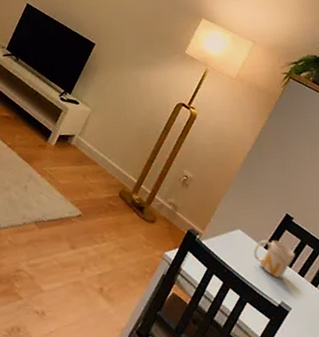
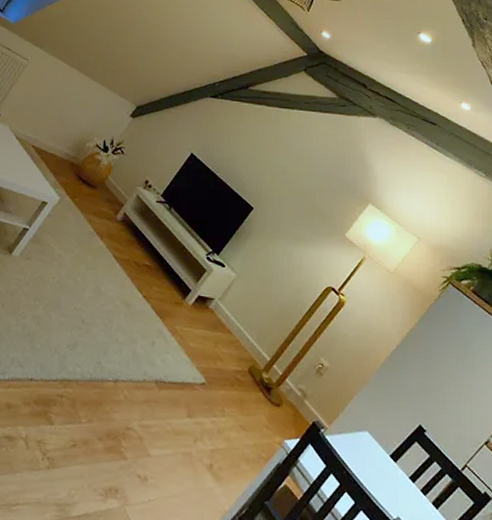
mug: present [253,240,296,279] -> none [377,448,422,492]

